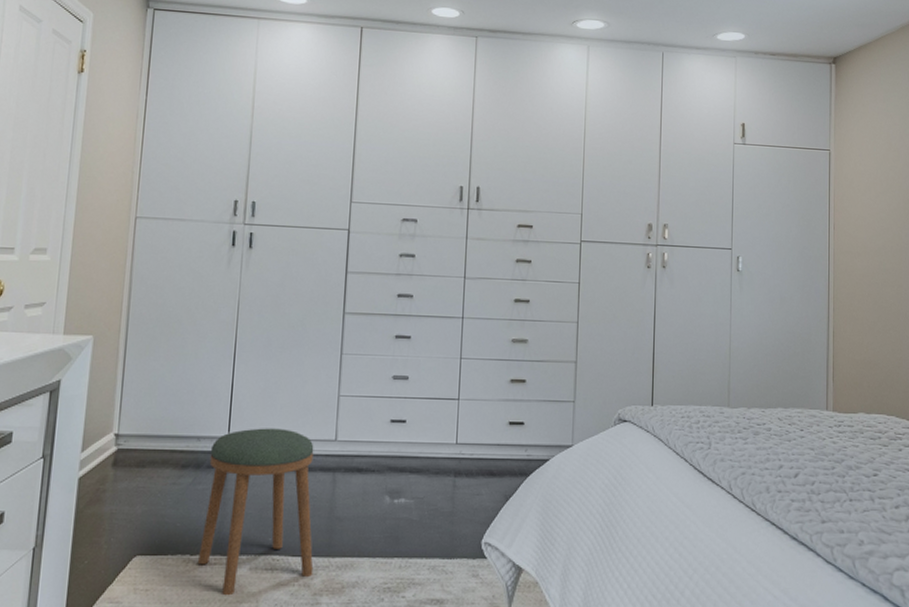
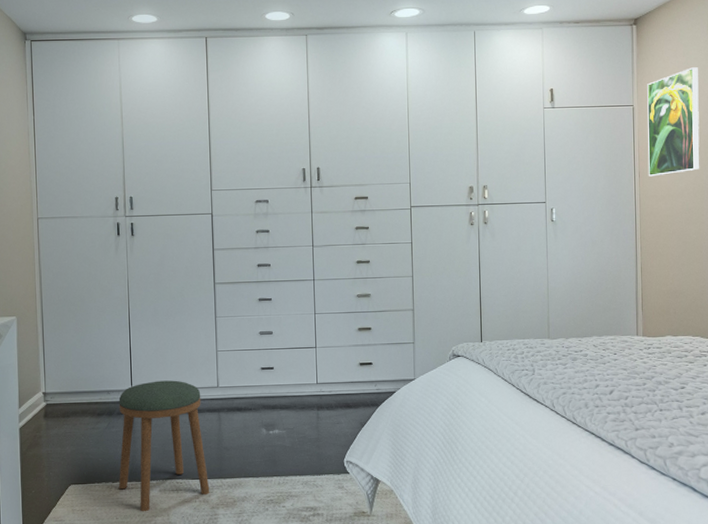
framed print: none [843,115,899,230] -> present [647,67,700,177]

